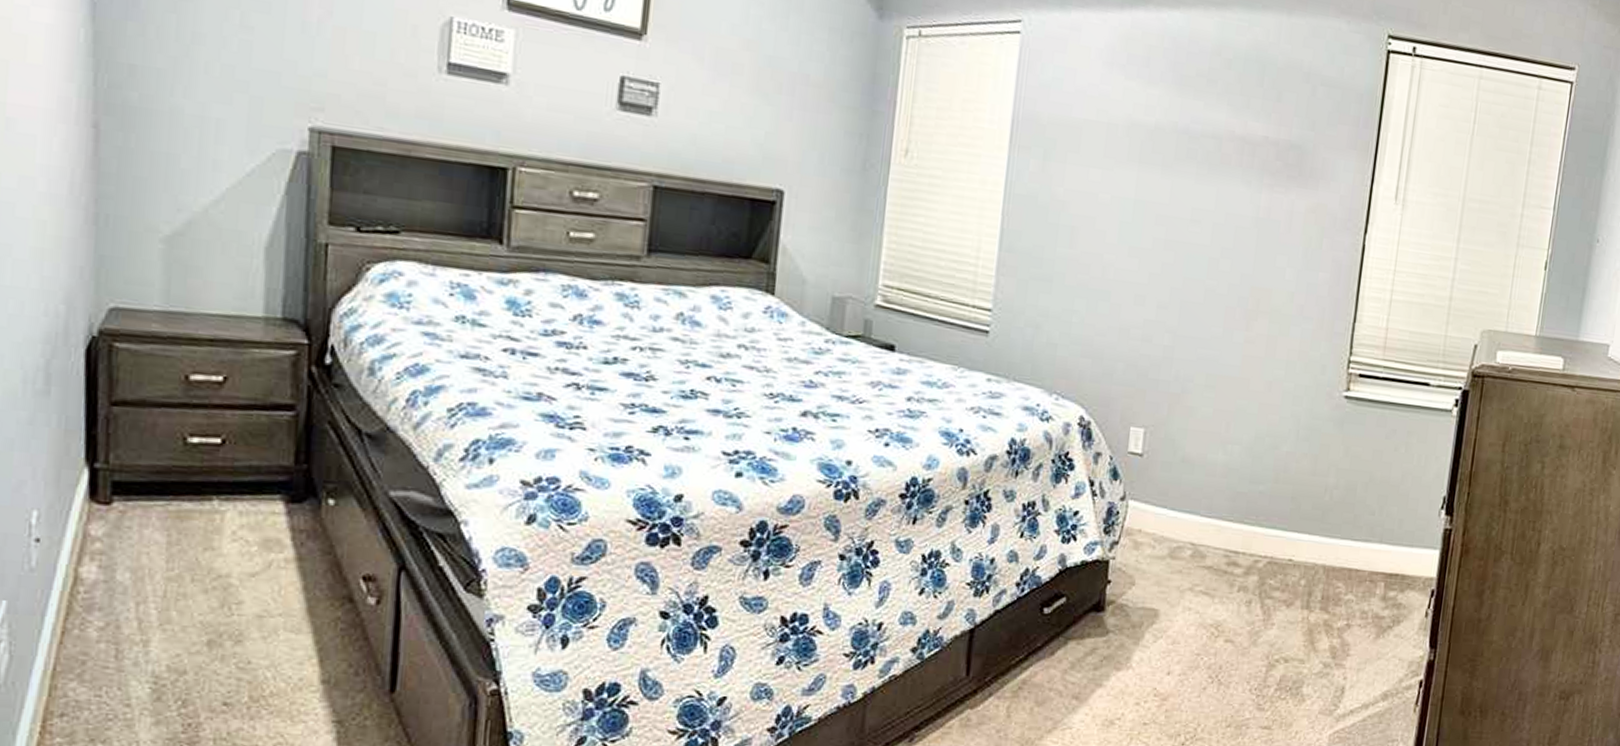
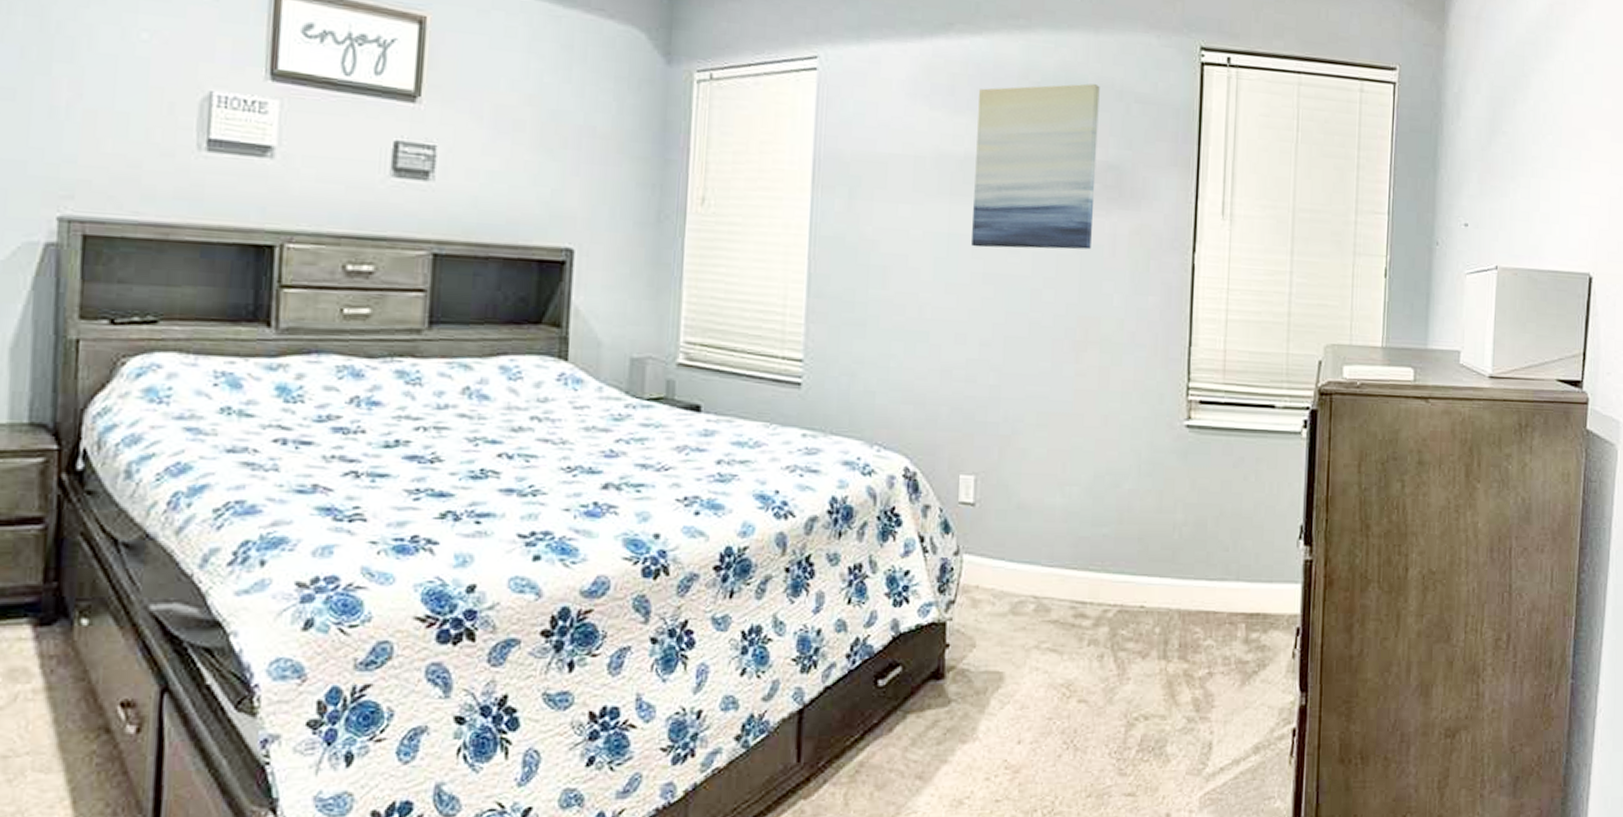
wall art: none [1156,61,1289,224] -> present [971,83,1100,250]

